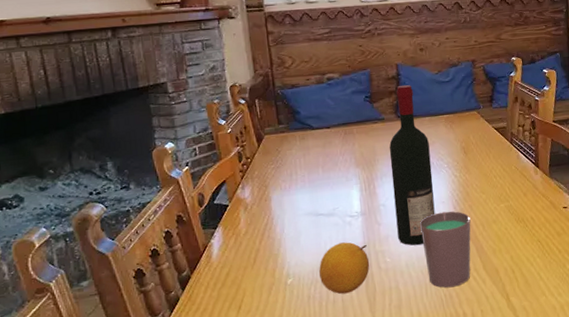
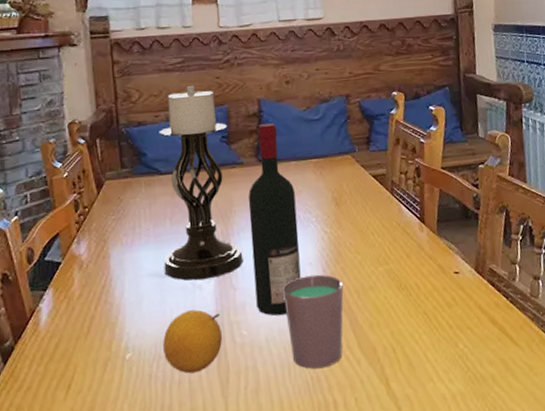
candle holder: none [310,53,386,218] -> present [159,86,243,281]

